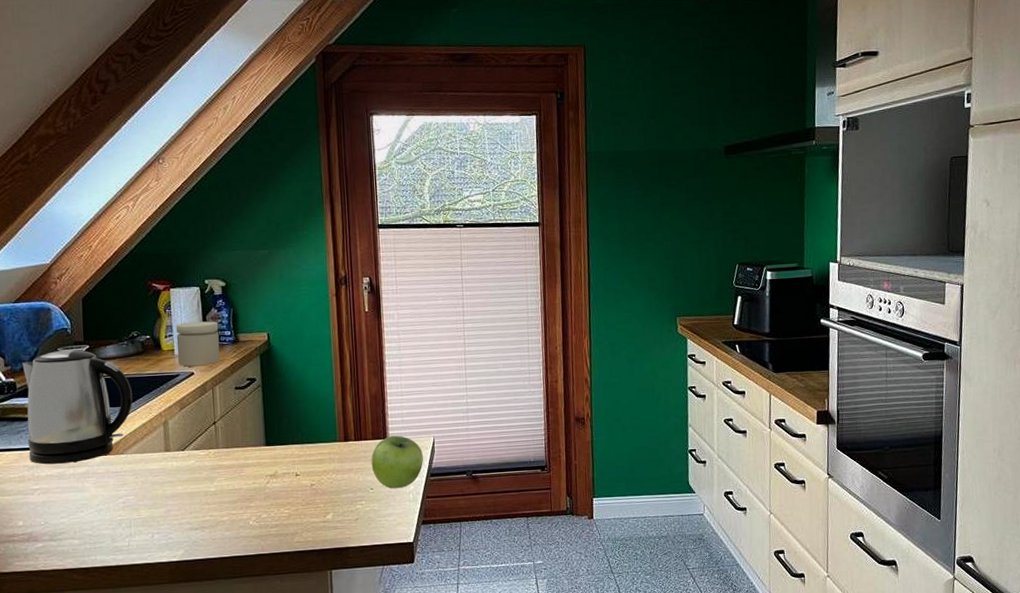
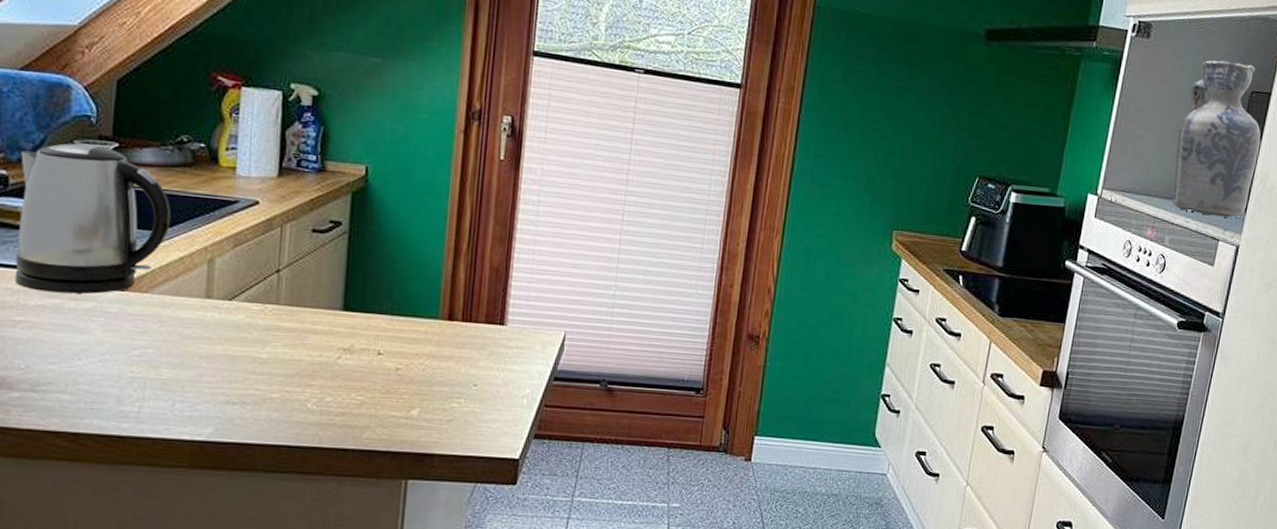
jar: present [175,321,221,367] -> none [239,134,302,196]
fruit: present [371,435,423,488] -> none [479,322,548,389]
ceramic jug: none [895,136,966,264] -> present [1172,59,1261,218]

